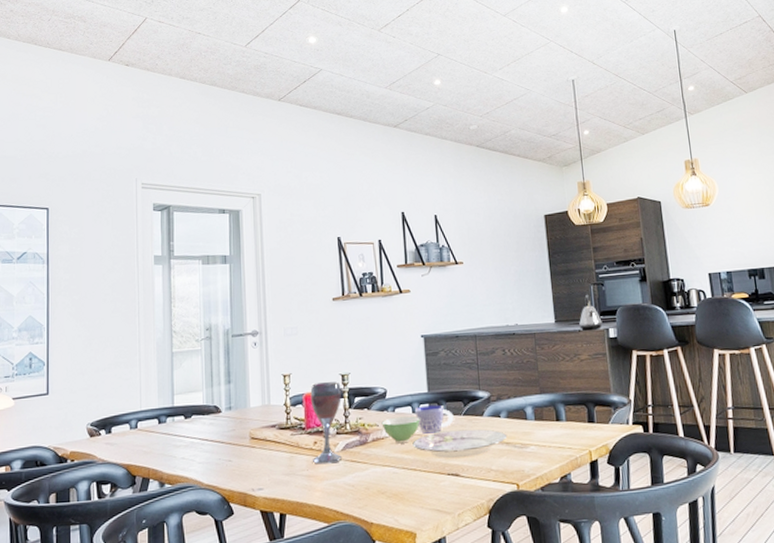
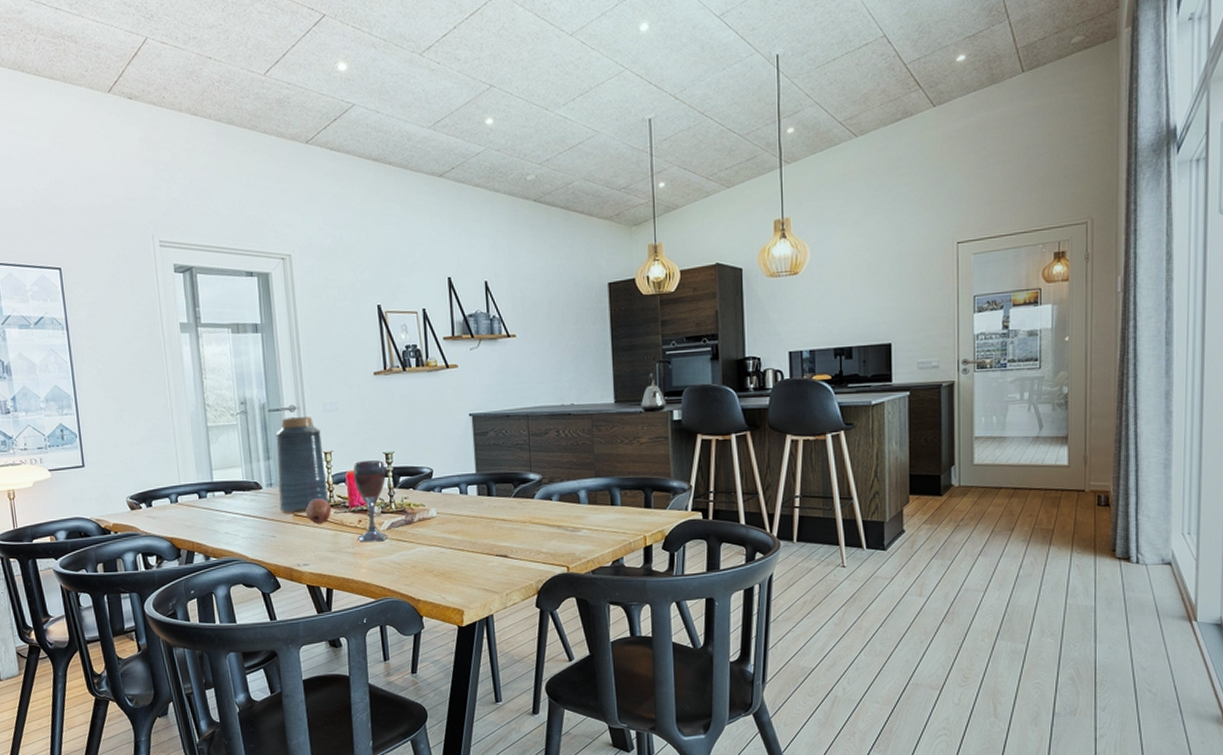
vase: none [236,341,286,438] -> present [275,417,329,514]
fruit: none [263,420,288,447] -> present [305,498,332,524]
bowl: present [381,416,420,444] -> none [428,497,468,524]
plate: present [412,429,508,459] -> none [460,511,559,540]
cup: present [414,404,454,434] -> none [462,486,503,515]

